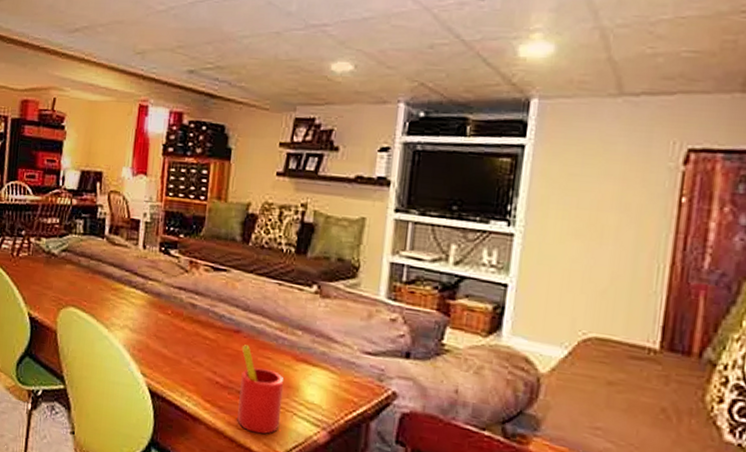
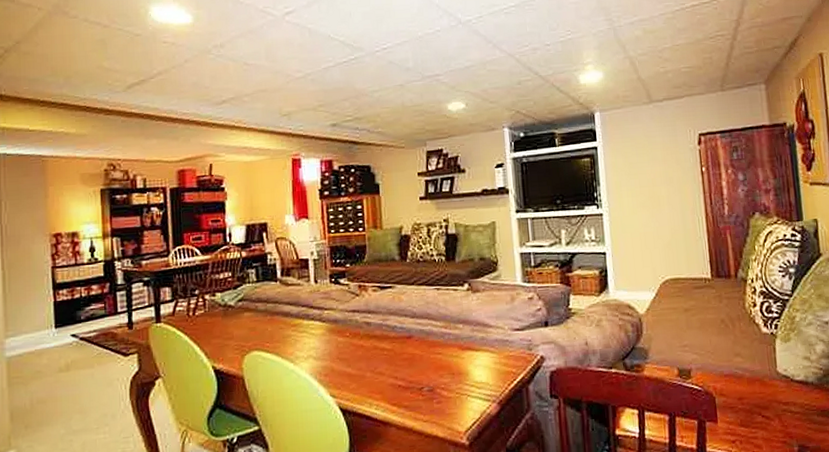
straw: present [237,344,284,434] -> none [415,347,458,421]

